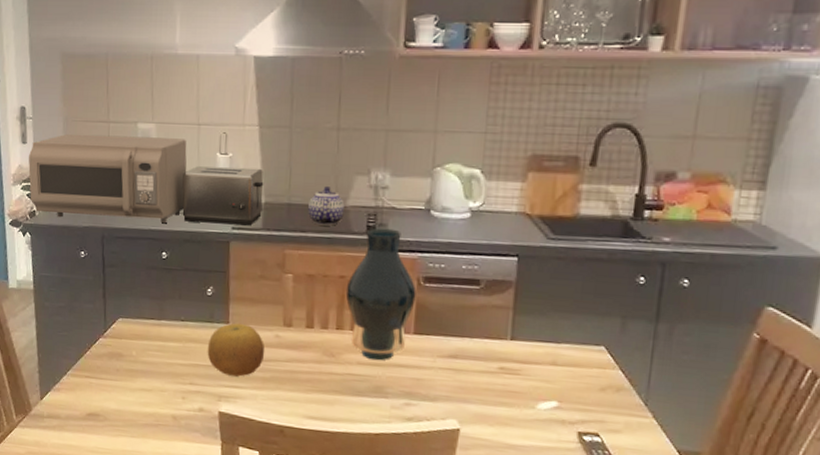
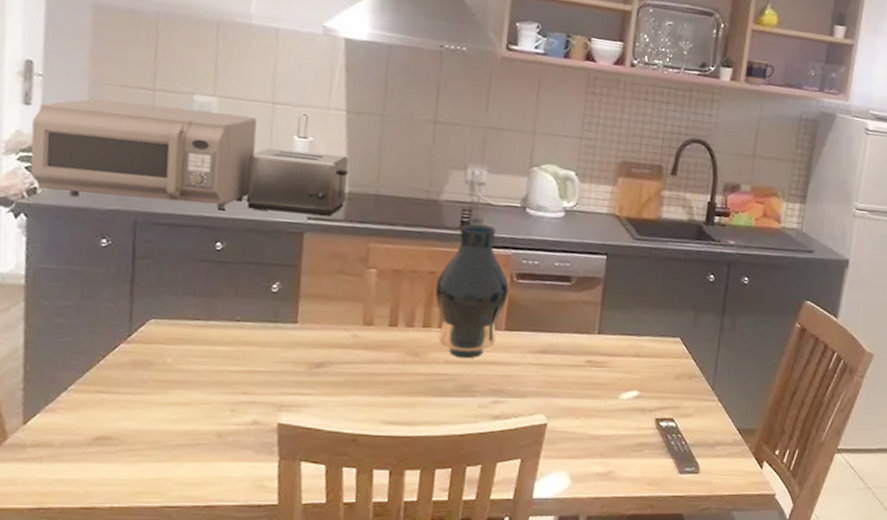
fruit: present [207,323,265,377] -> none [267,322,340,382]
teapot: present [307,186,345,226] -> none [396,179,439,220]
cup: none [679,21,720,54] -> present [744,58,774,87]

